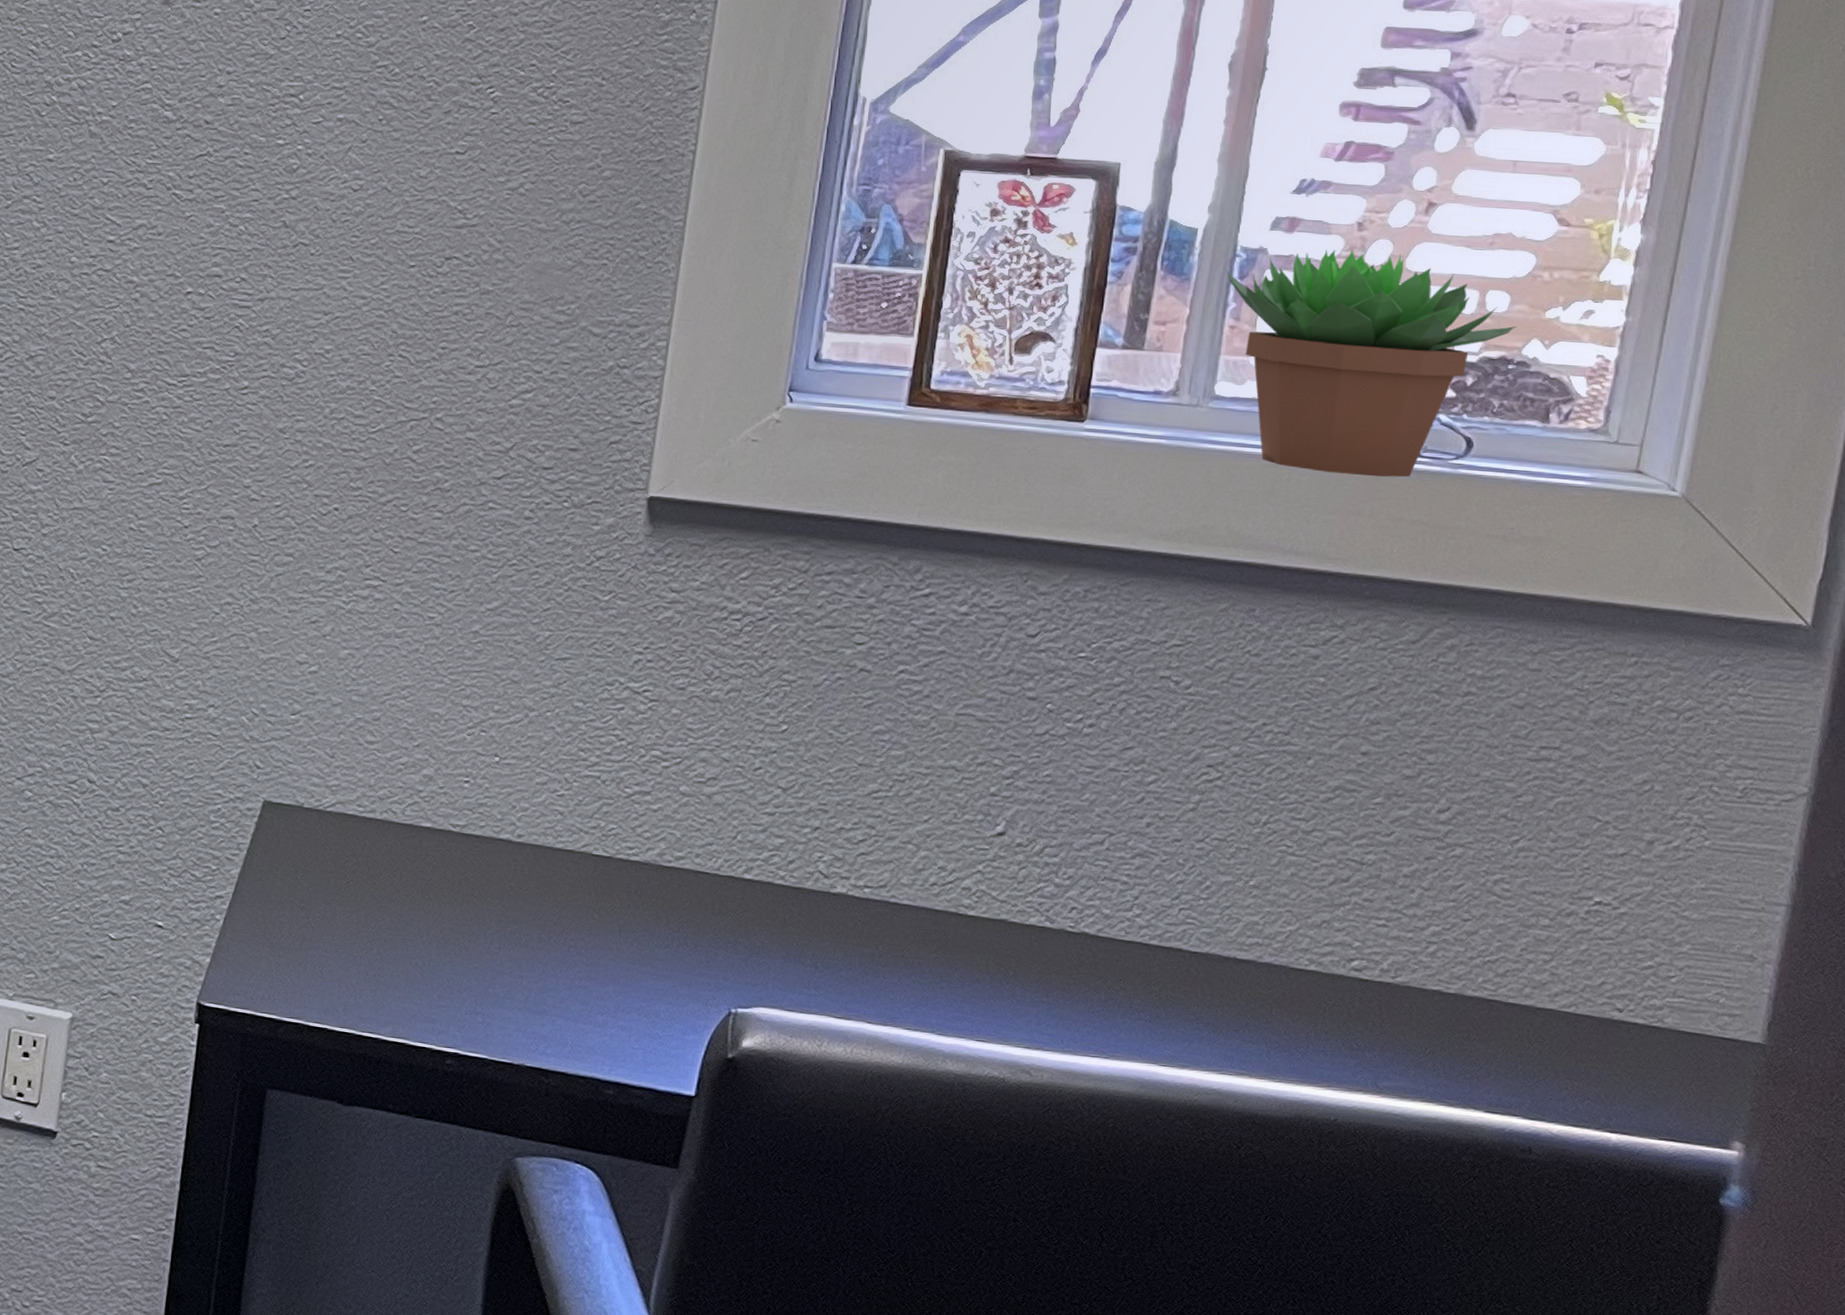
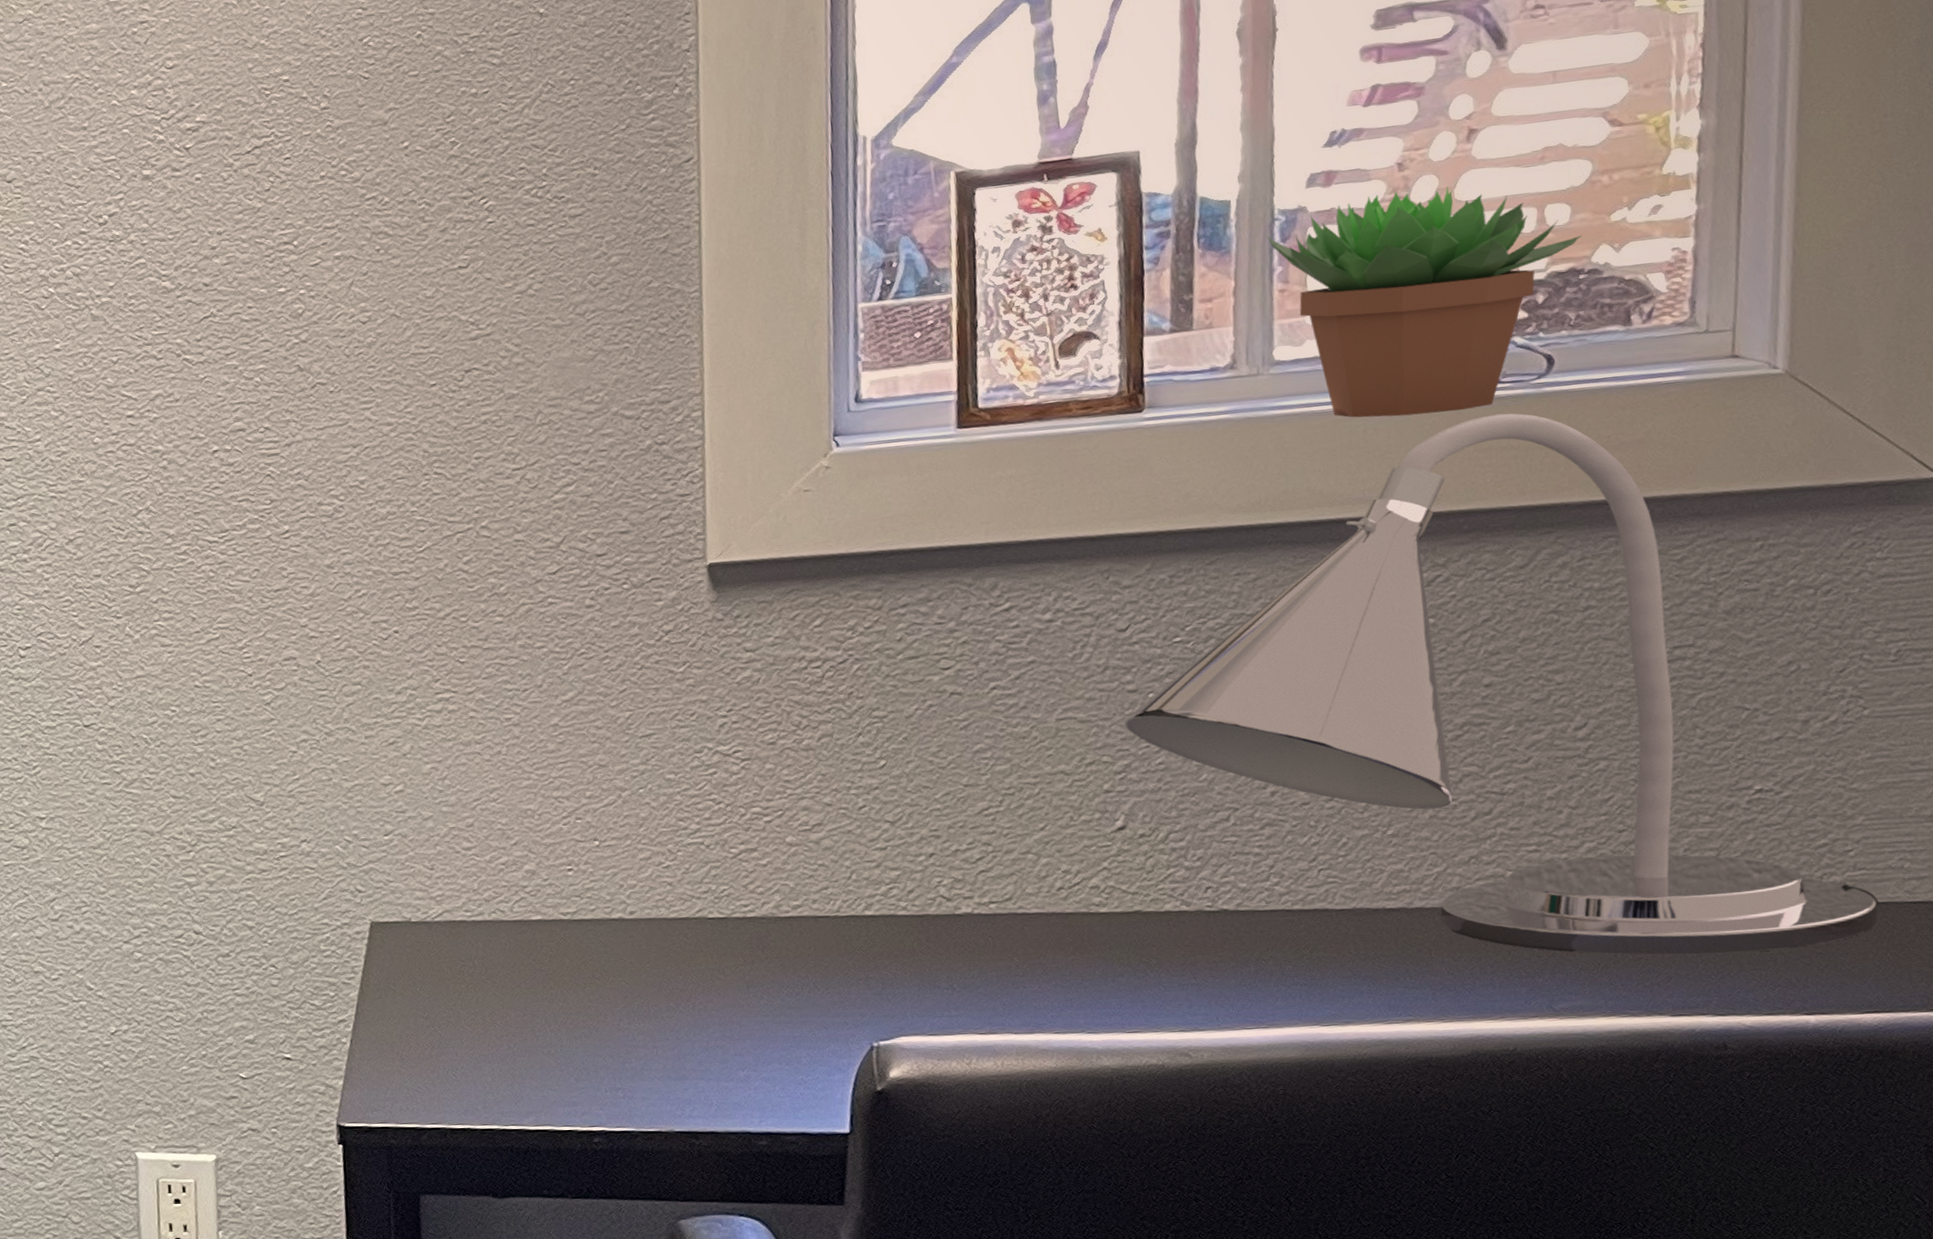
table lamp: none [1019,486,1692,1065] -> present [1124,413,1879,955]

